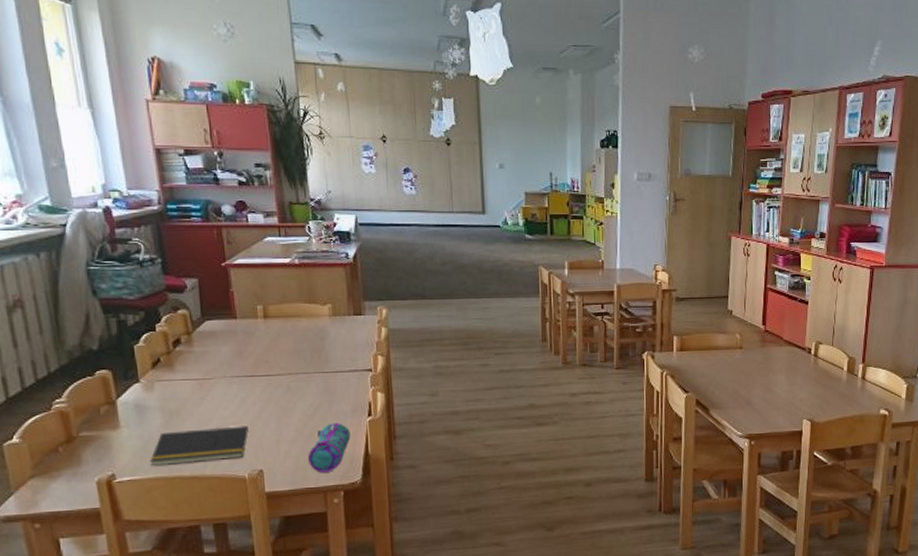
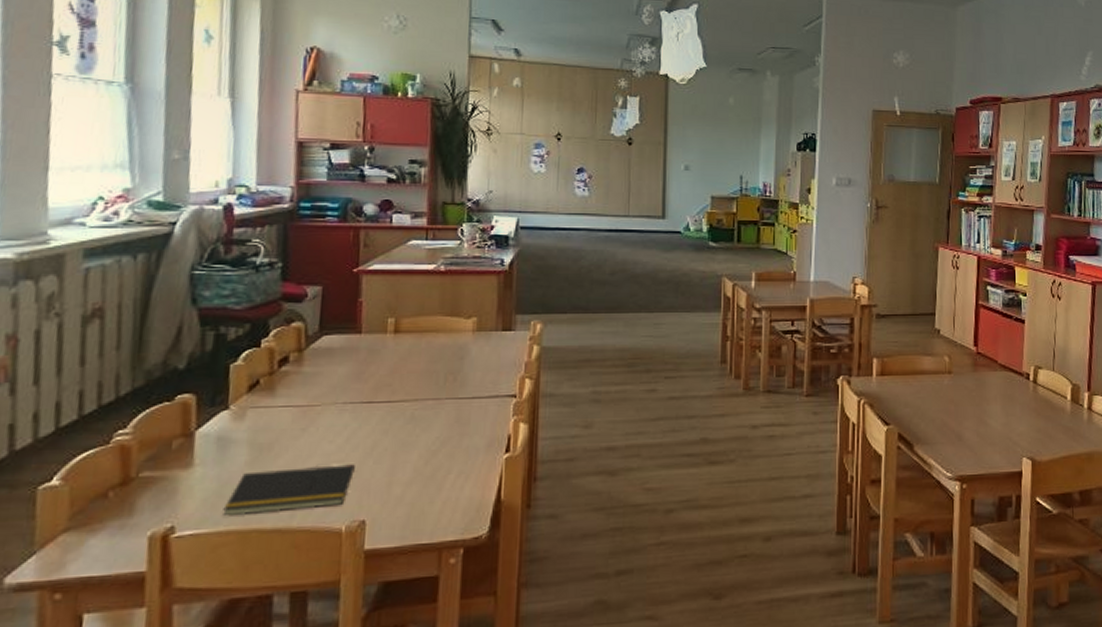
pencil case: present [308,422,351,474] -> none [424,460,481,526]

